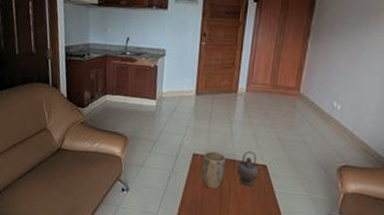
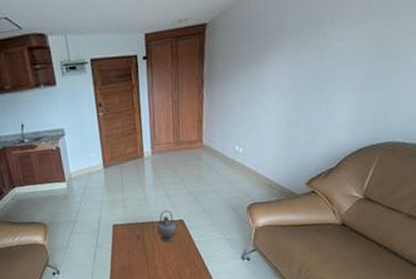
plant pot: present [202,151,226,190] -> none [123,218,146,253]

